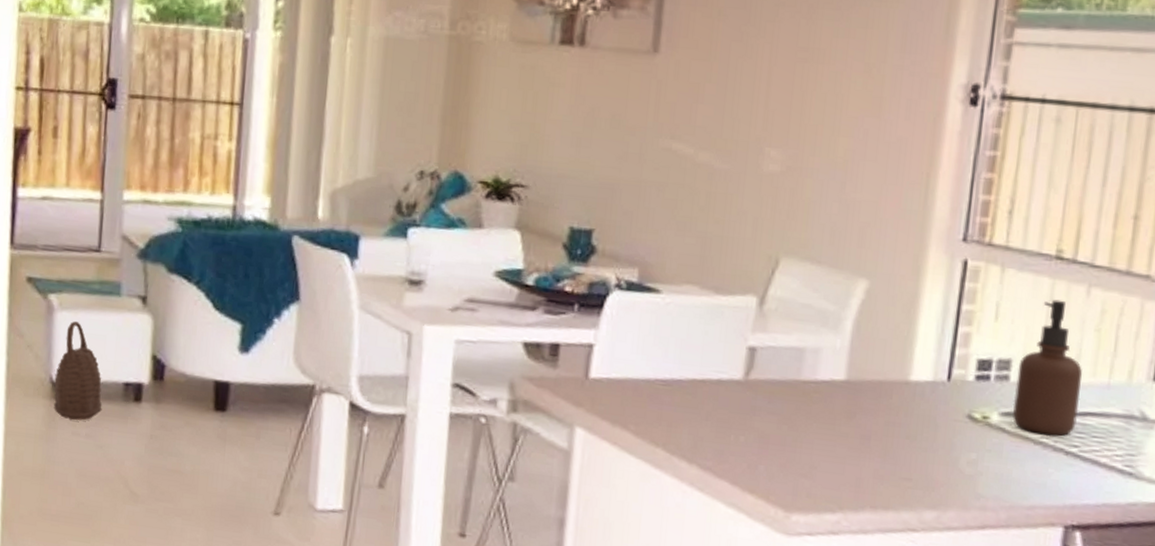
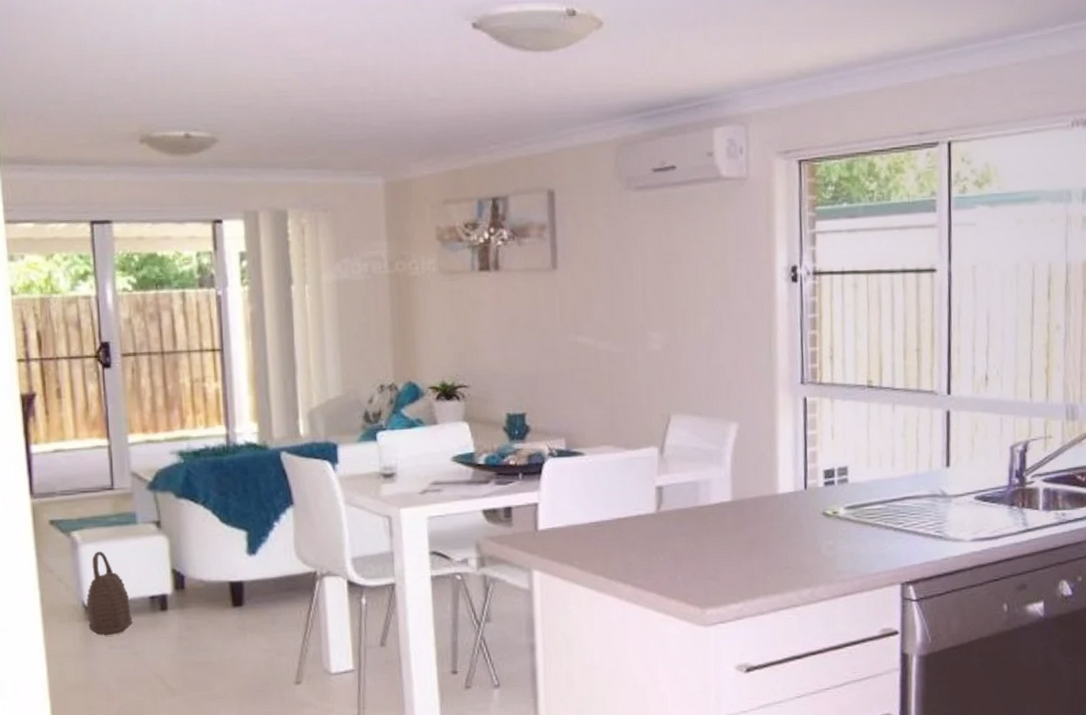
soap dispenser: present [1012,299,1083,437] -> none [853,417,899,520]

